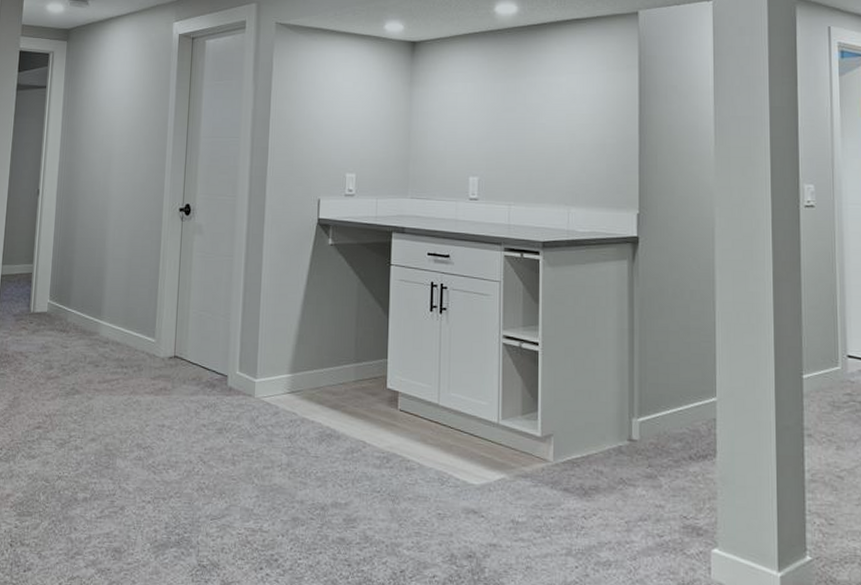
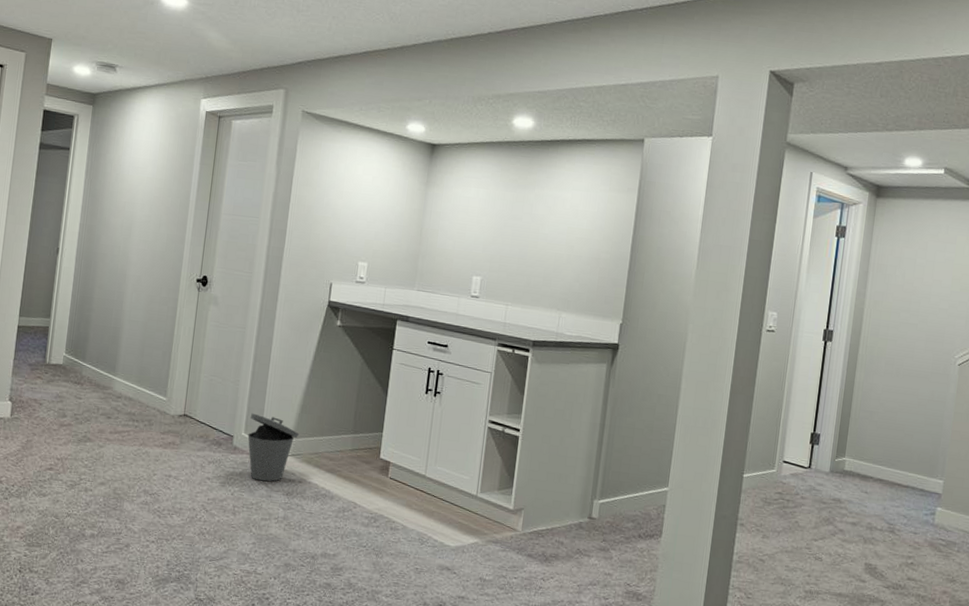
trash can: none [243,348,297,425] -> present [247,413,299,482]

